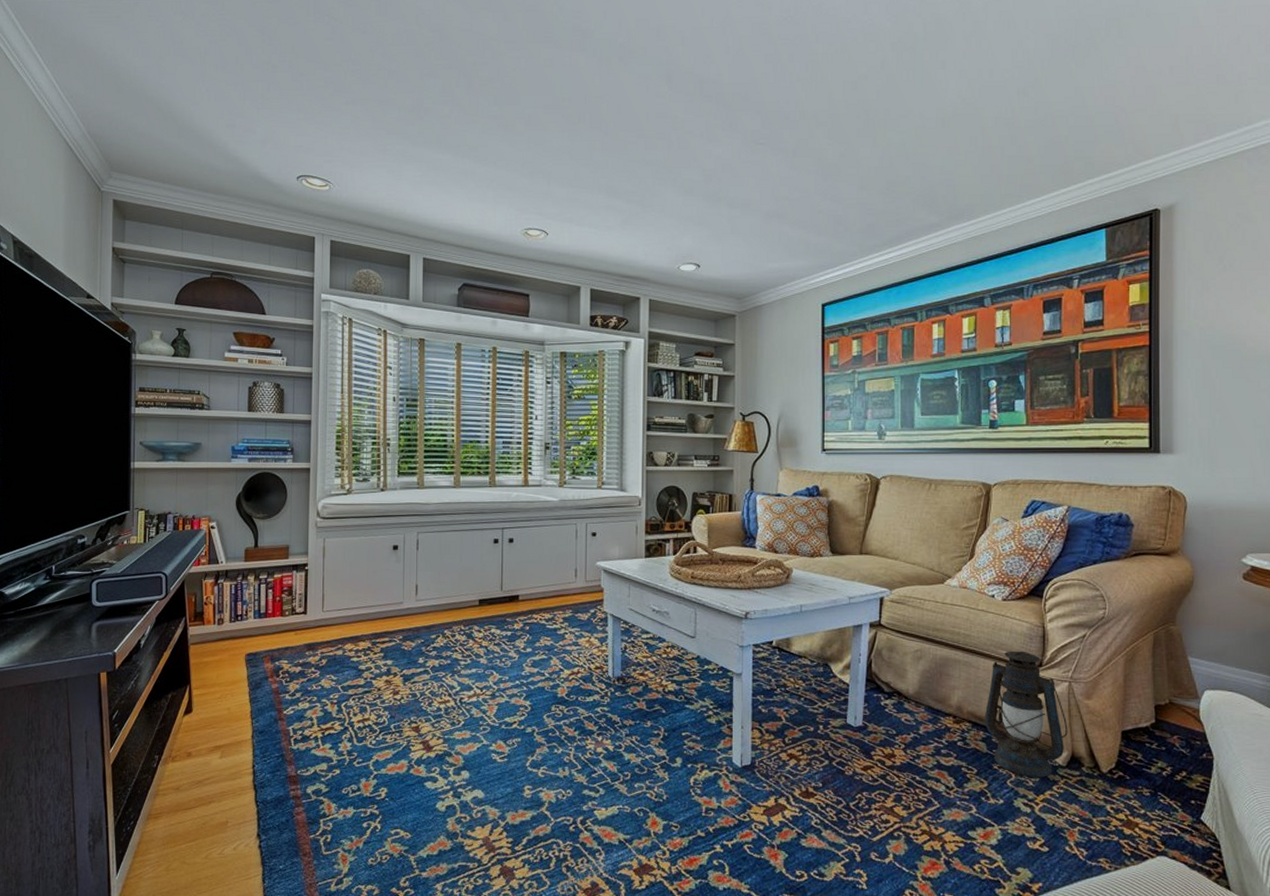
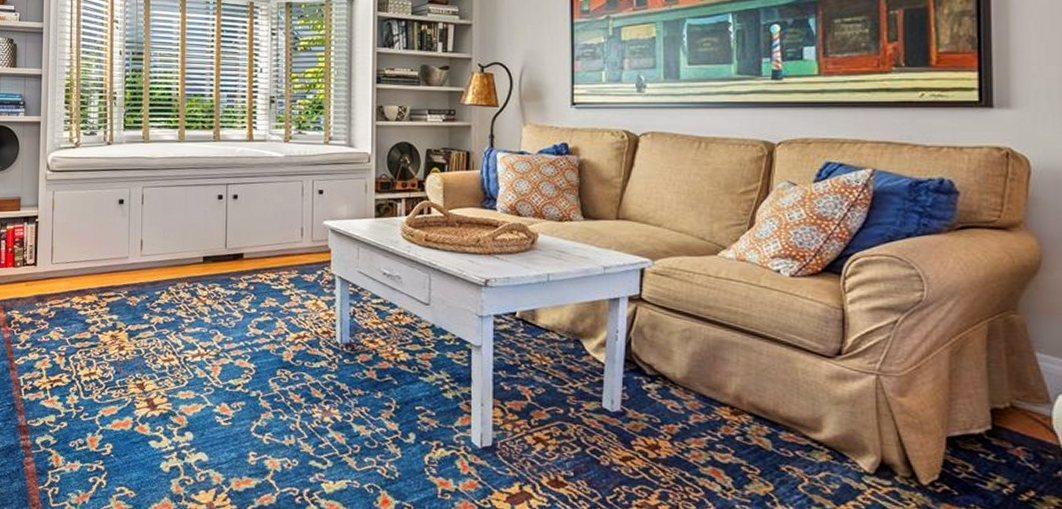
lantern: present [984,650,1068,777] -> none [768,335,876,485]

